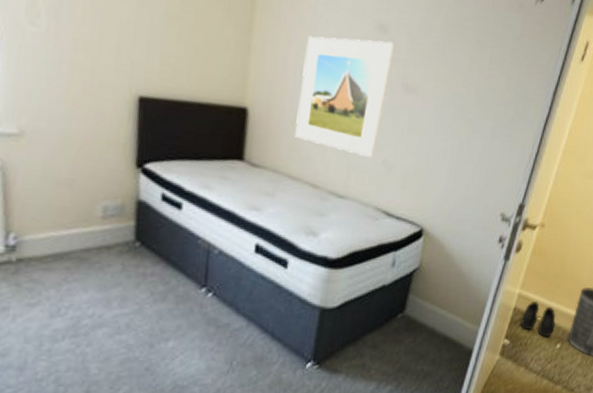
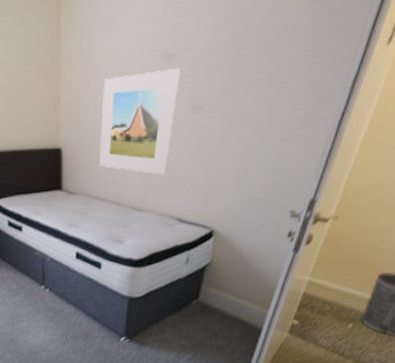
boots: present [520,300,556,338] -> none [310,286,349,319]

